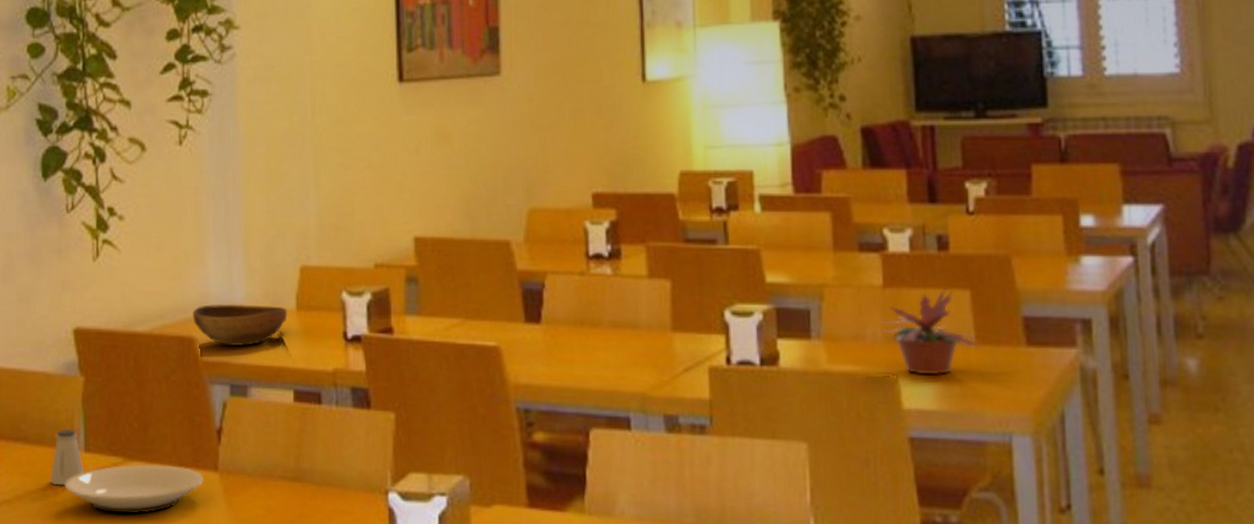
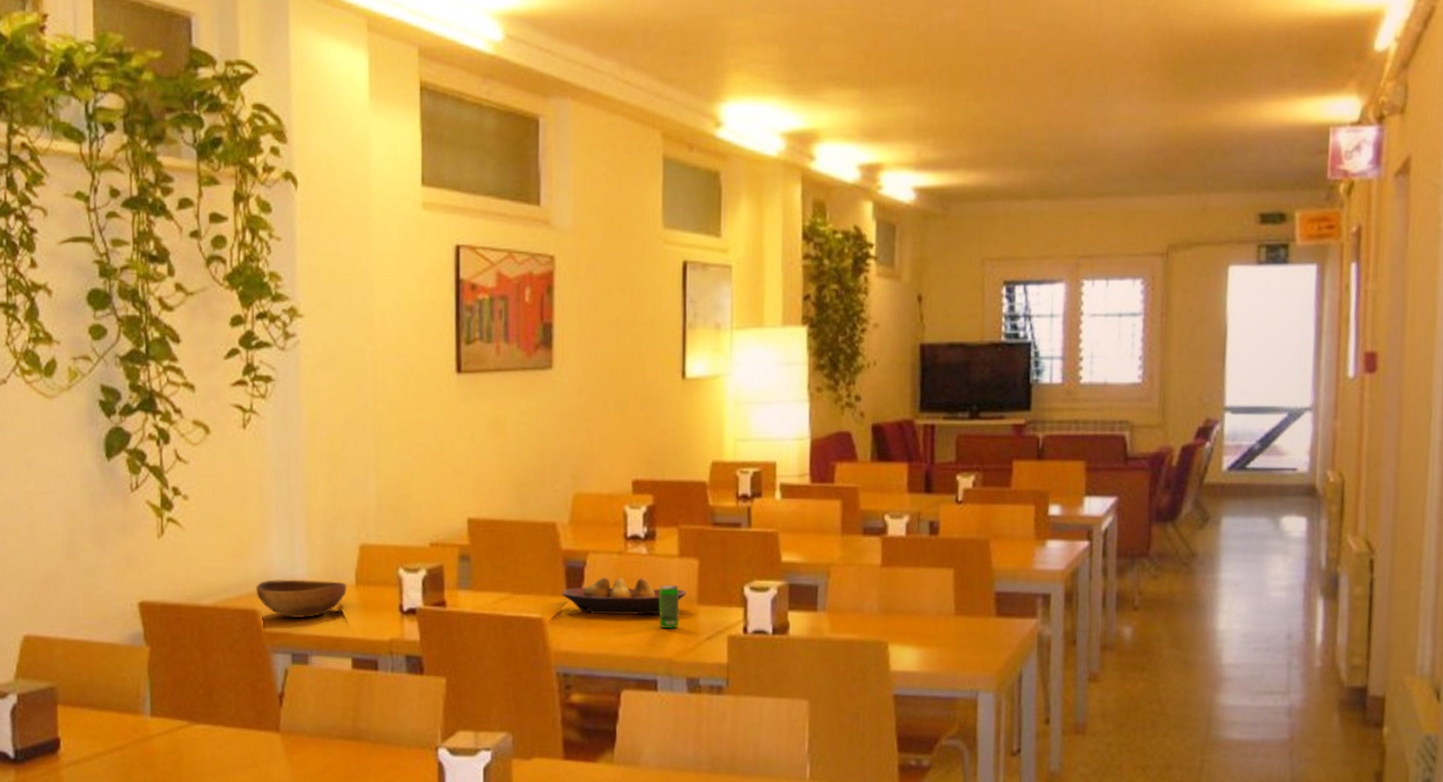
saltshaker: present [50,430,85,486] -> none [117,696,151,748]
plate: present [65,464,204,515] -> none [131,727,266,772]
fruit bowl: none [519,300,658,343] -> present [562,577,686,615]
beverage can: none [628,309,652,359] -> present [659,584,679,628]
potted plant: present [879,285,981,376] -> none [876,565,959,642]

